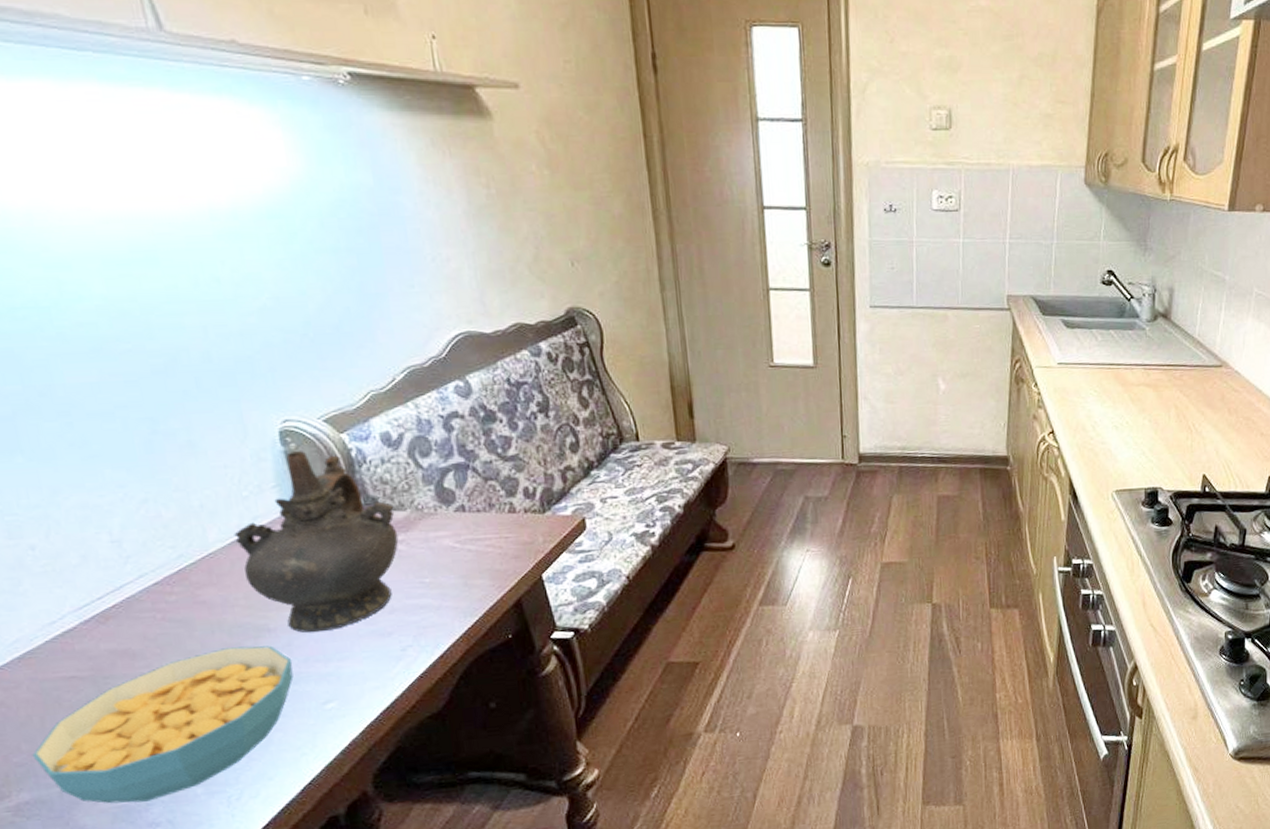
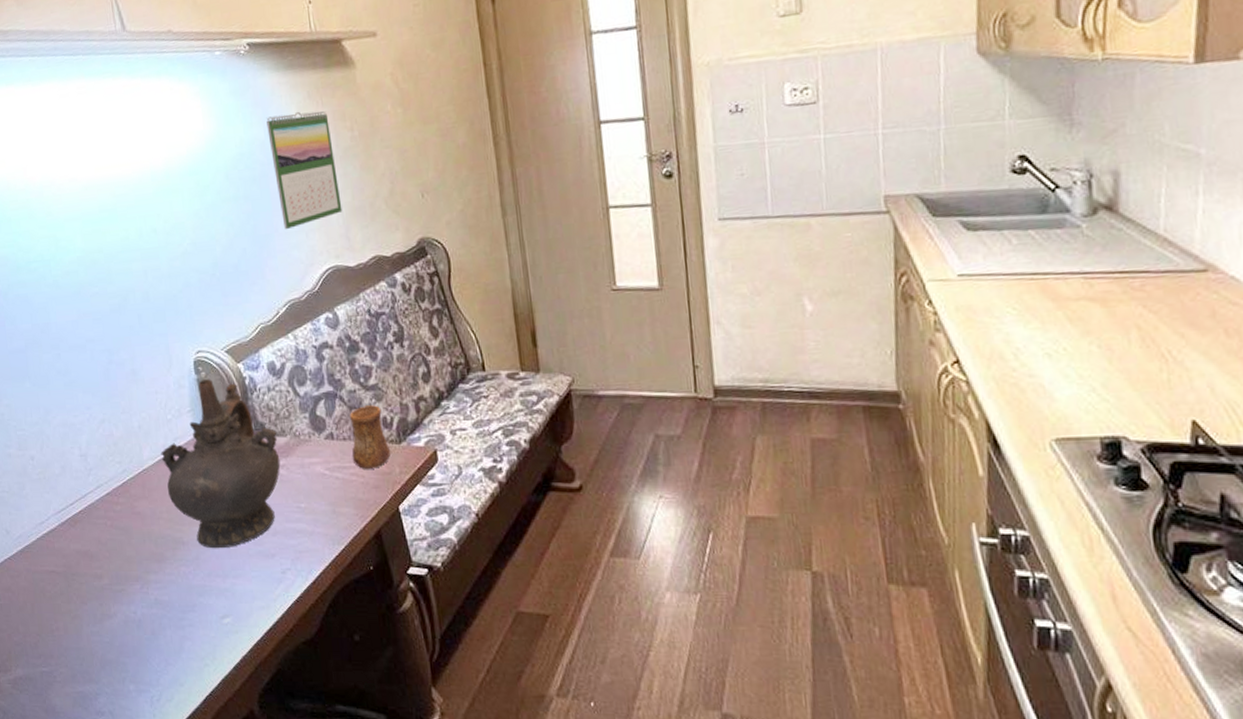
cereal bowl: present [32,646,294,804] -> none [25,556,200,691]
calendar: none [375,159,476,290] -> present [266,111,343,230]
cup: none [484,476,534,540] -> present [349,405,391,469]

